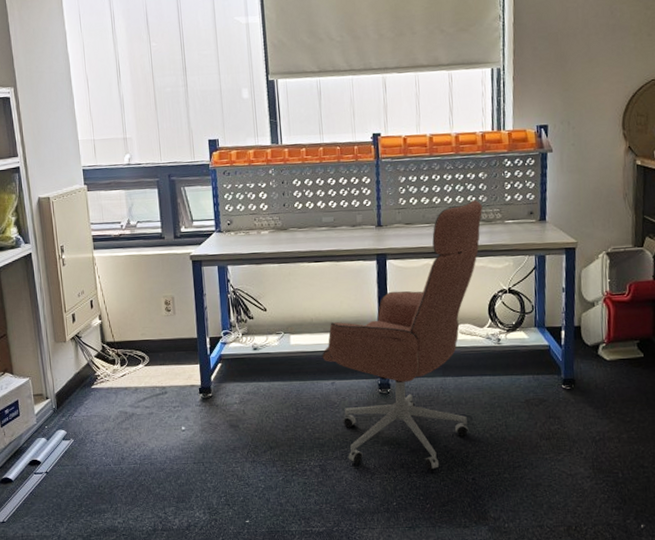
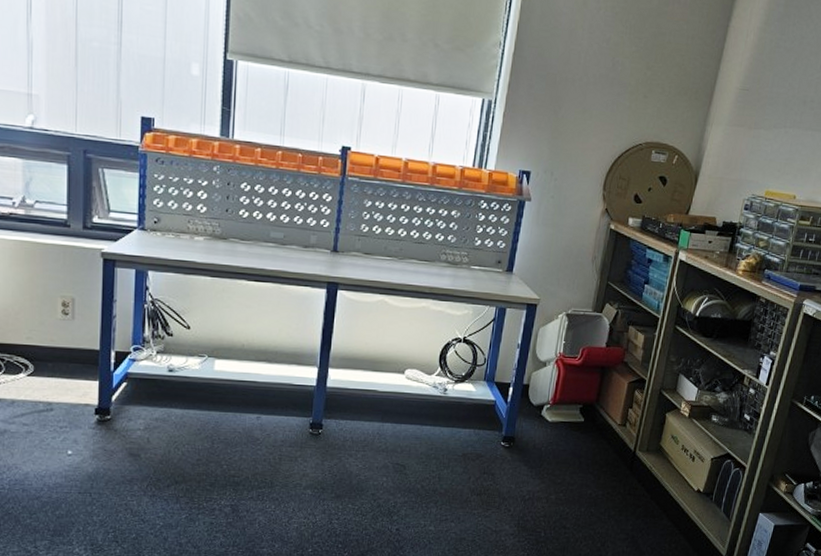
office chair: present [322,200,483,471] -> none [249,238,451,519]

